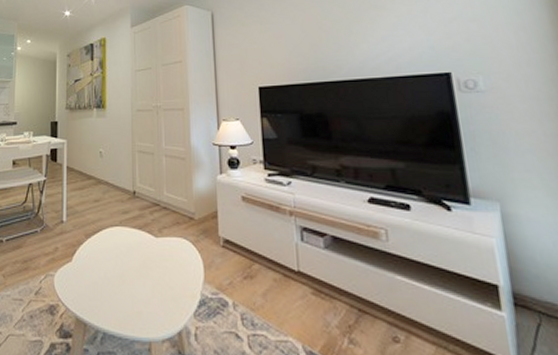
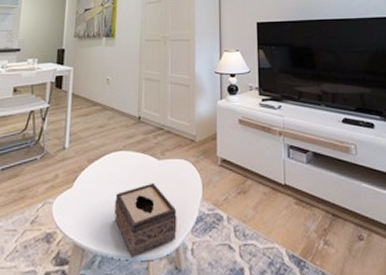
tissue box: none [114,261,179,337] -> present [114,182,177,258]

